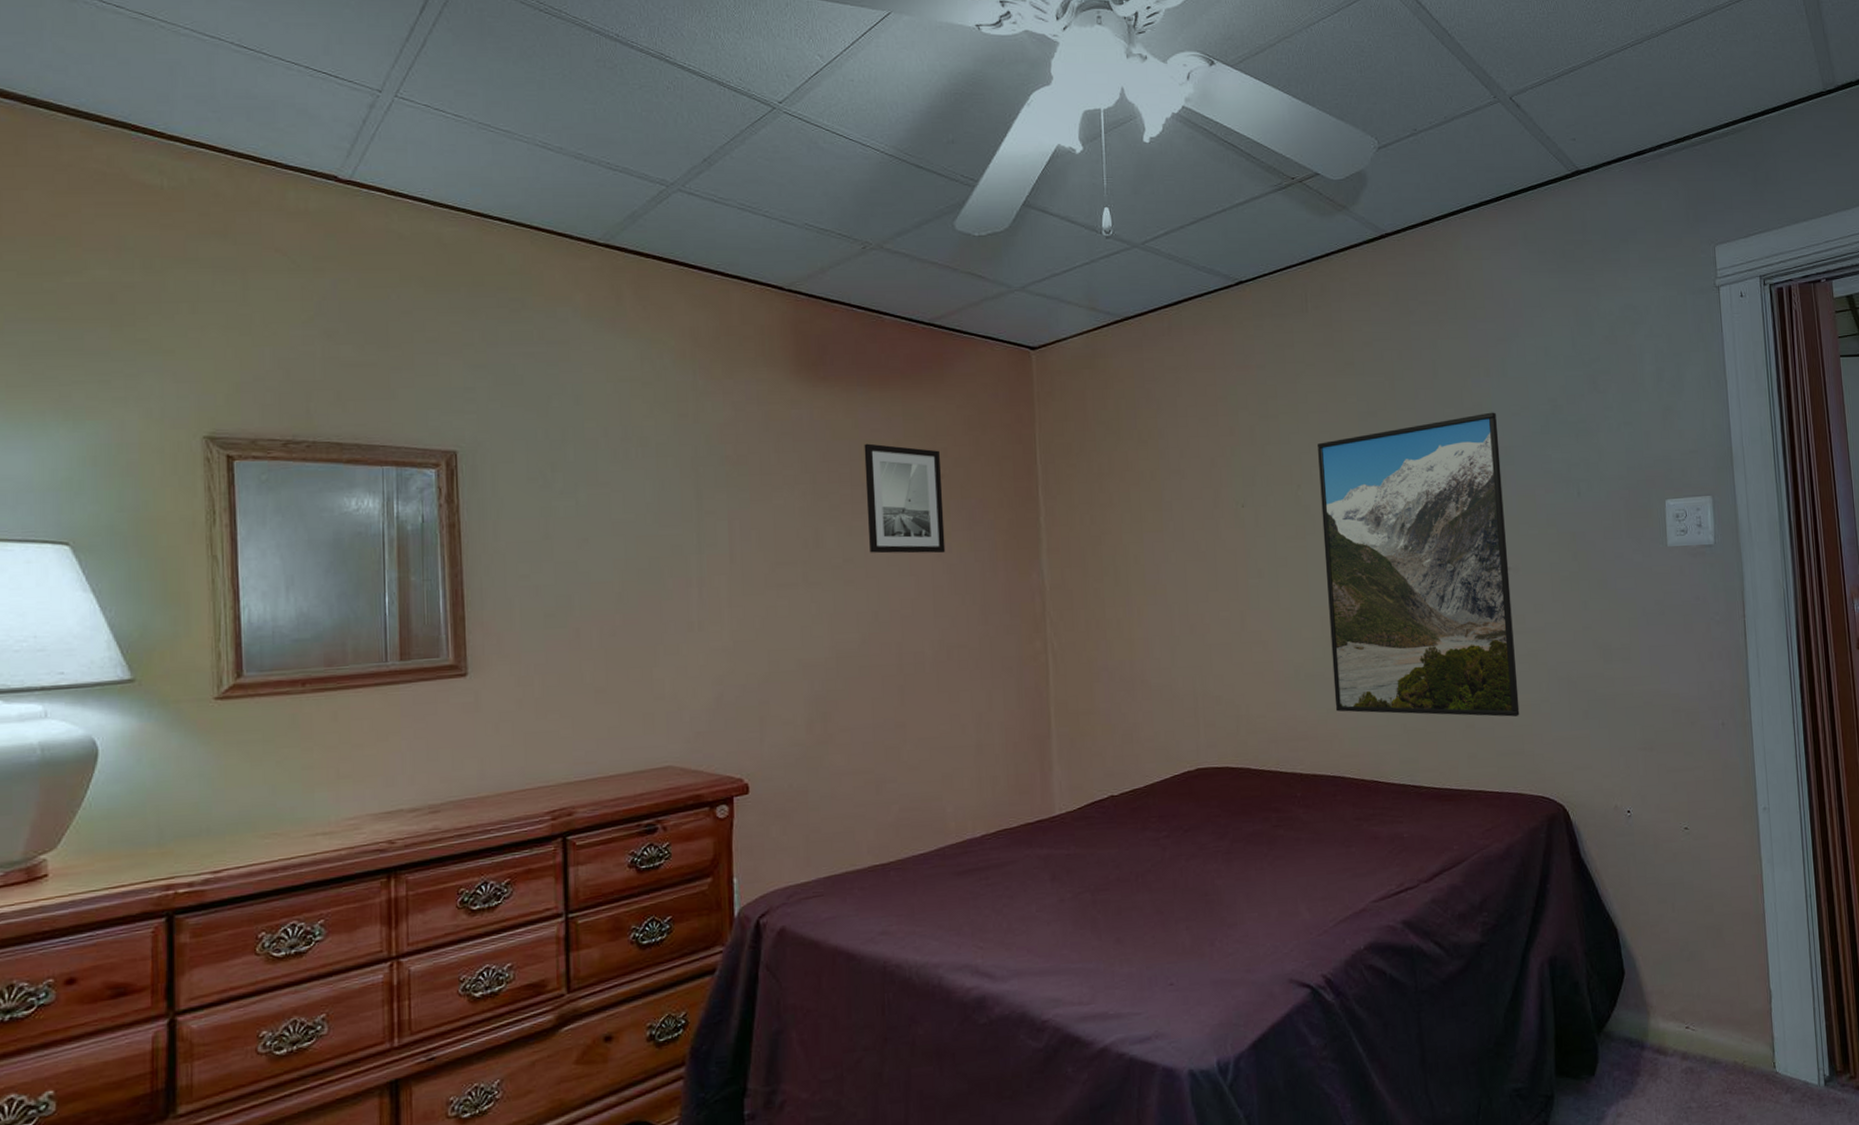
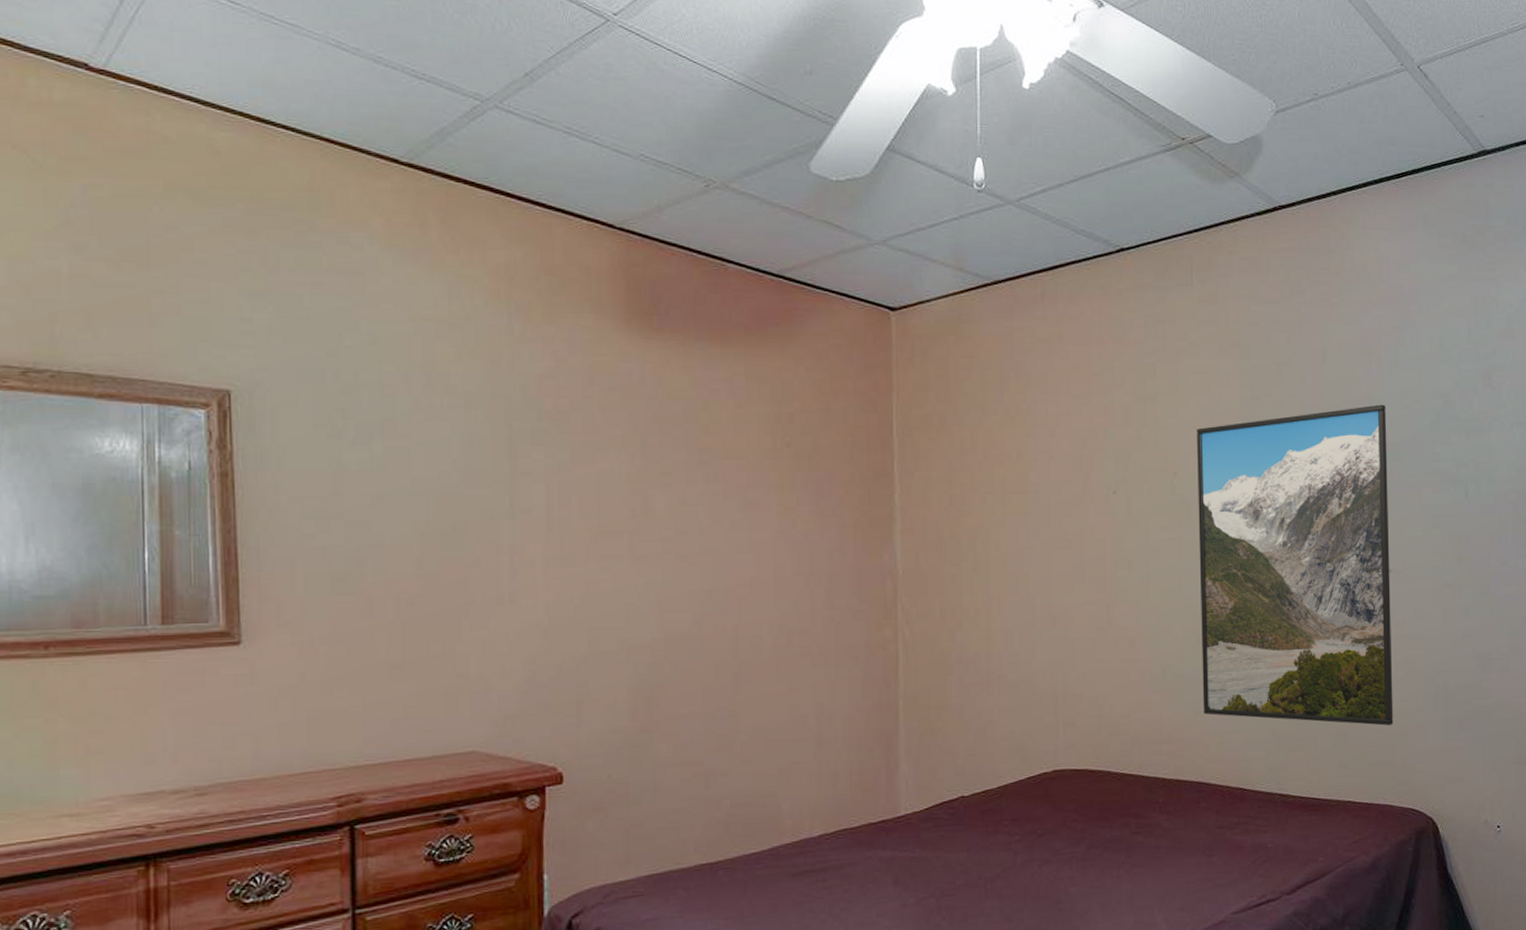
wall art: present [864,443,946,554] -> none [701,405,789,530]

